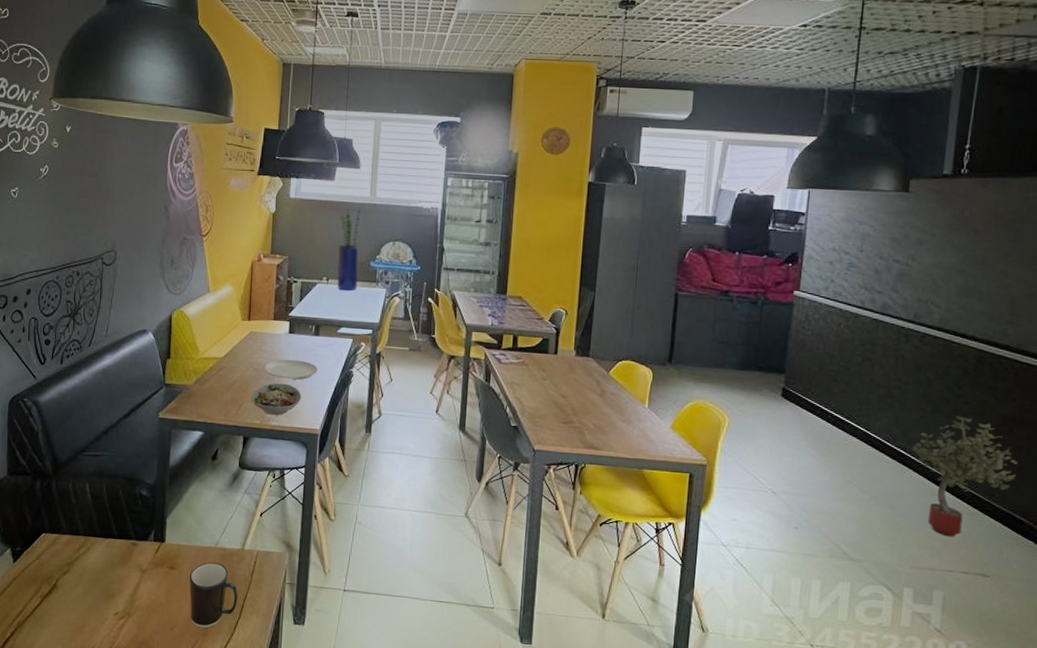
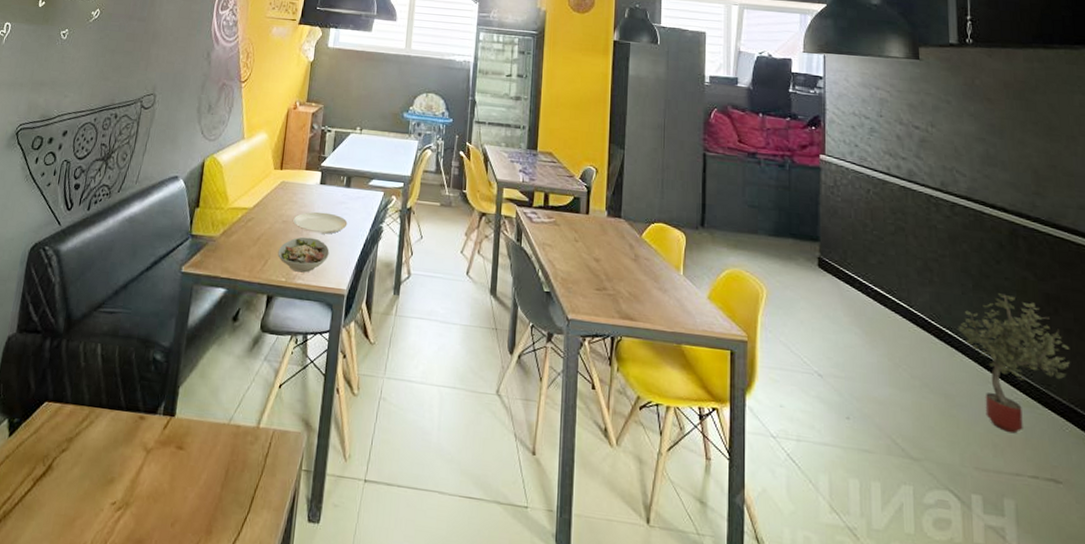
mug: present [189,562,238,629] -> none [195,441,250,525]
vase: present [337,207,361,291] -> none [370,58,396,142]

